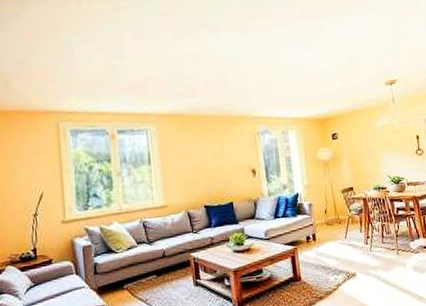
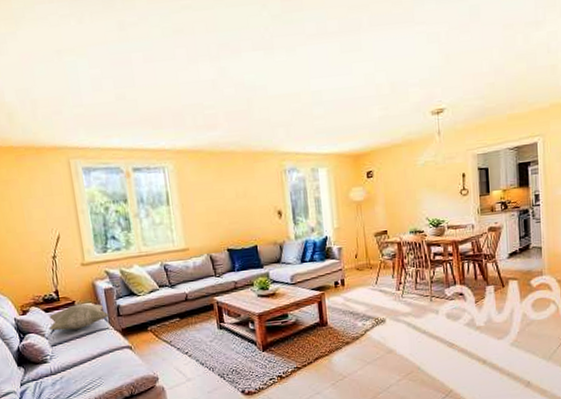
decorative pillow: none [24,261,86,291] -> present [49,303,109,331]

